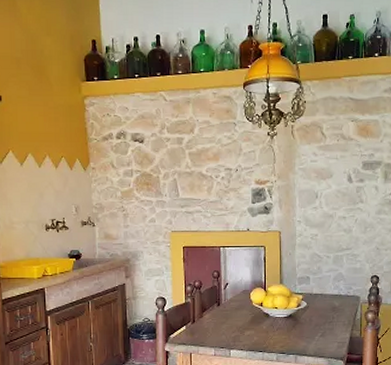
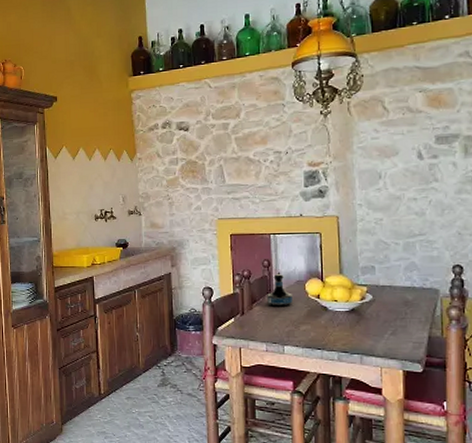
tequila bottle: none [216,283,239,314] -> present [267,273,293,307]

